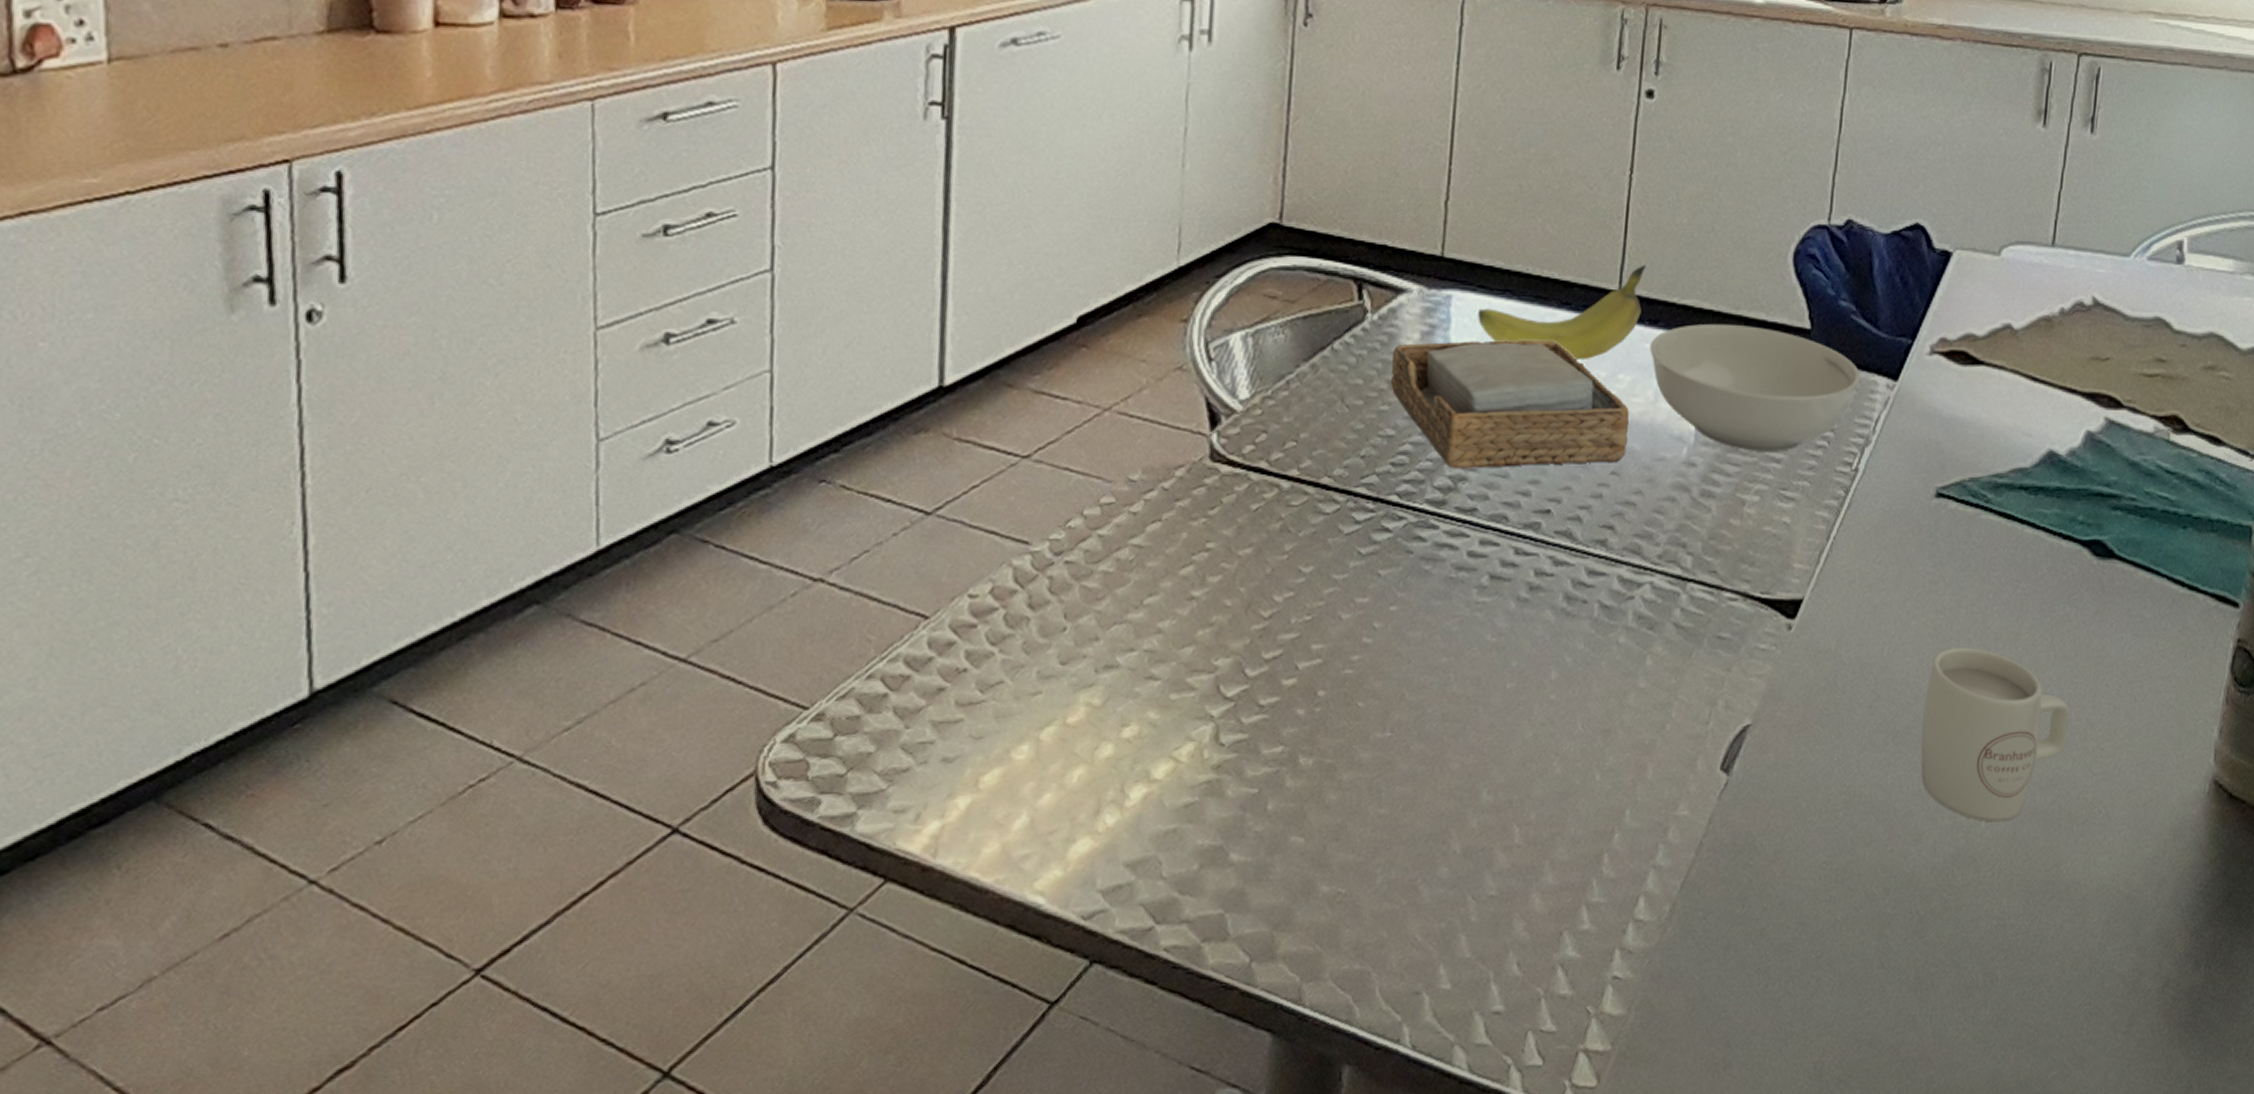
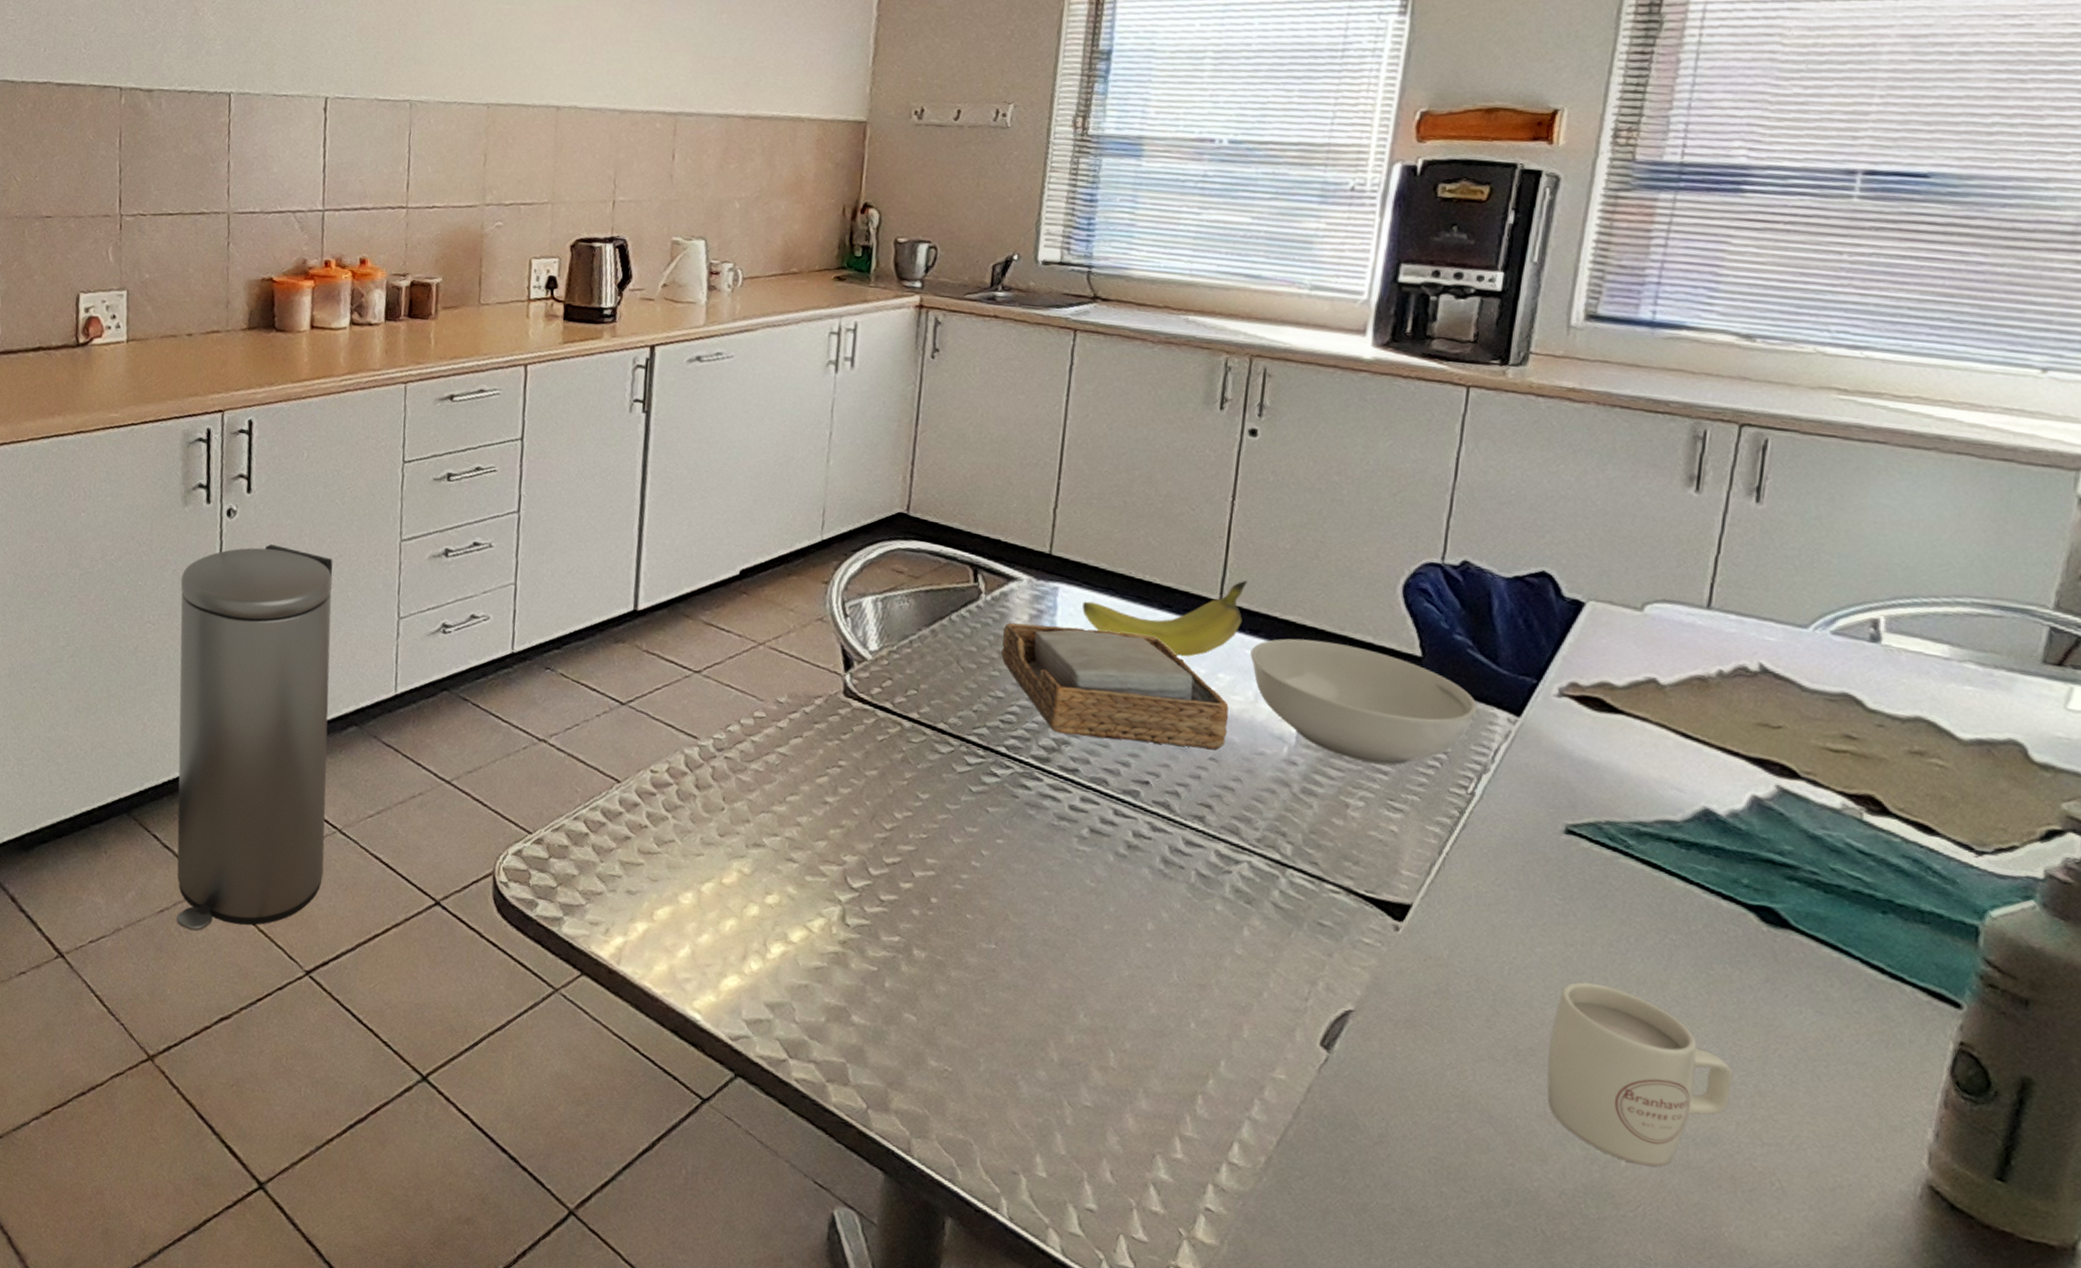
pedal bin: none [230,357,497,954] -> present [176,544,333,931]

